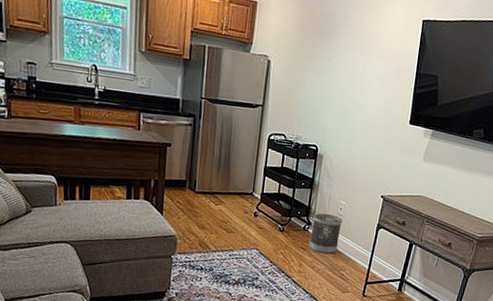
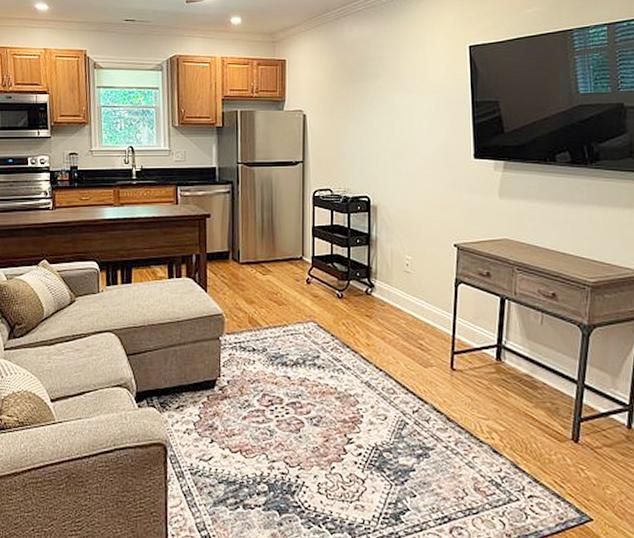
wastebasket: present [309,213,343,254] -> none [375,272,411,320]

